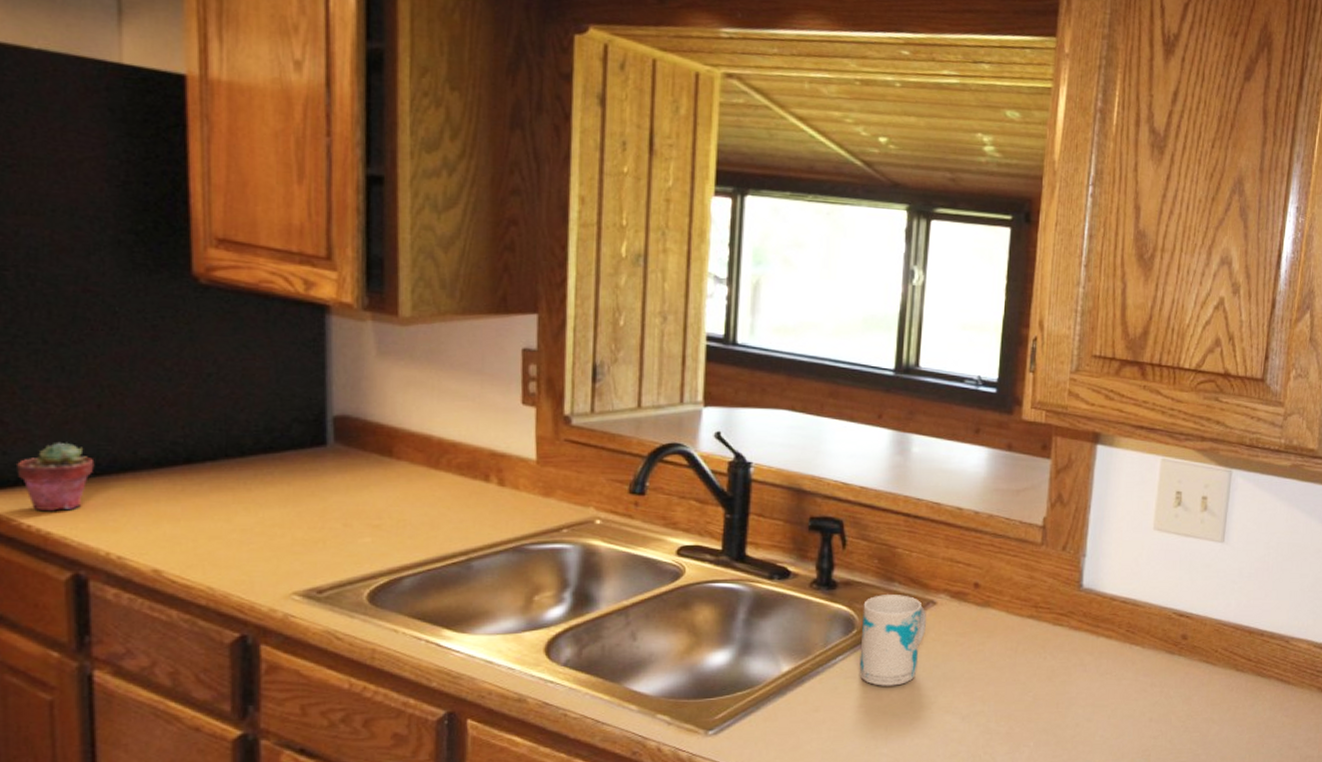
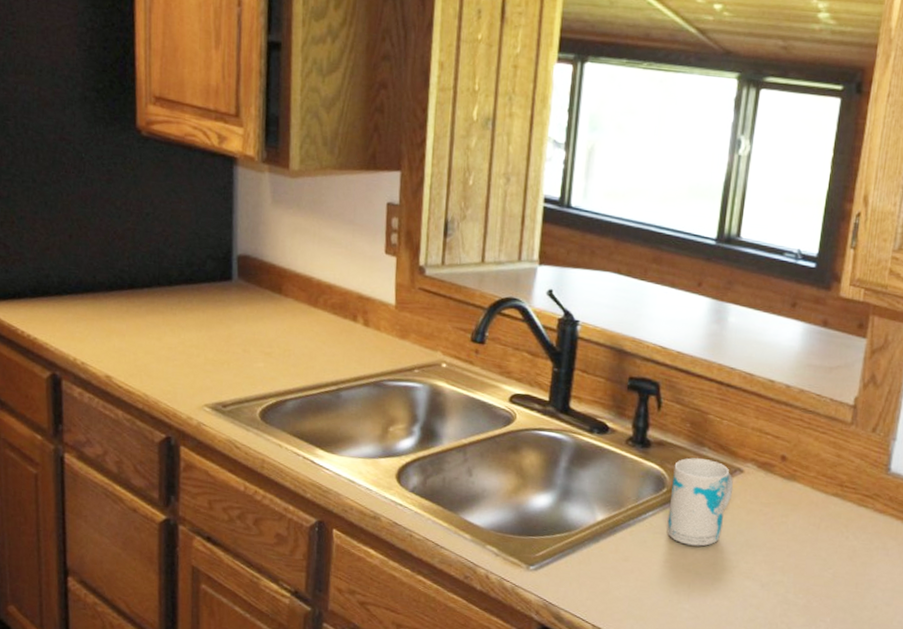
potted succulent: present [17,441,95,512] -> none [15,264,67,321]

